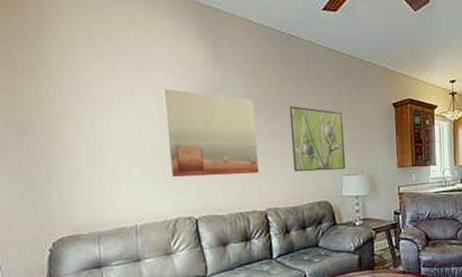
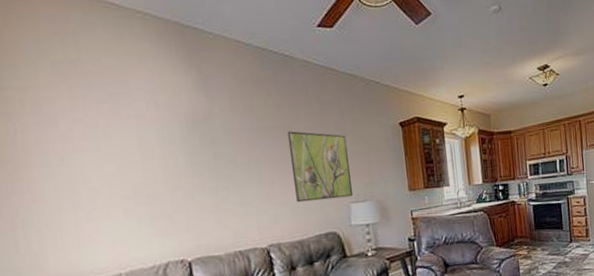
wall art: present [163,88,259,177] -> none [143,119,258,217]

